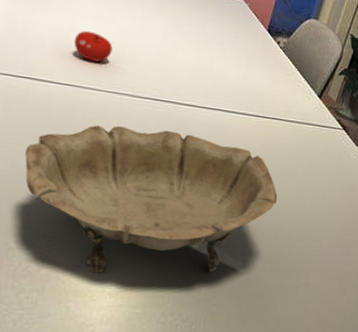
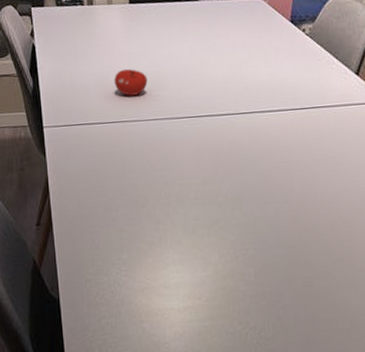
decorative bowl: present [25,125,278,274] -> none [88,143,329,293]

